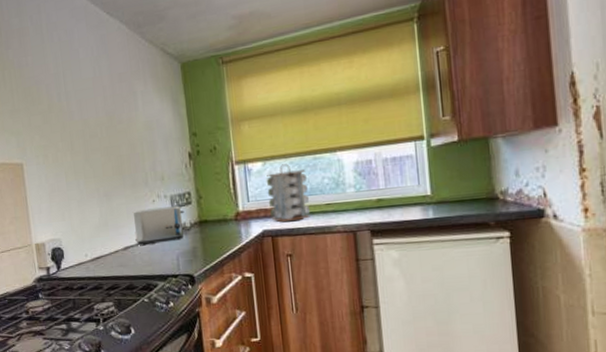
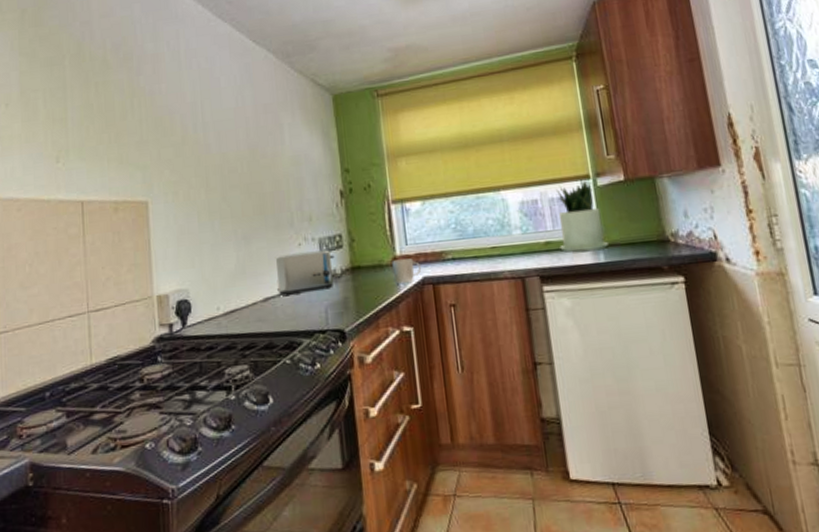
mug: none [235,213,262,237] -> present [392,258,422,285]
spice rack: present [266,164,311,223] -> none [426,203,475,269]
planter: none [390,141,439,209] -> present [556,180,610,252]

